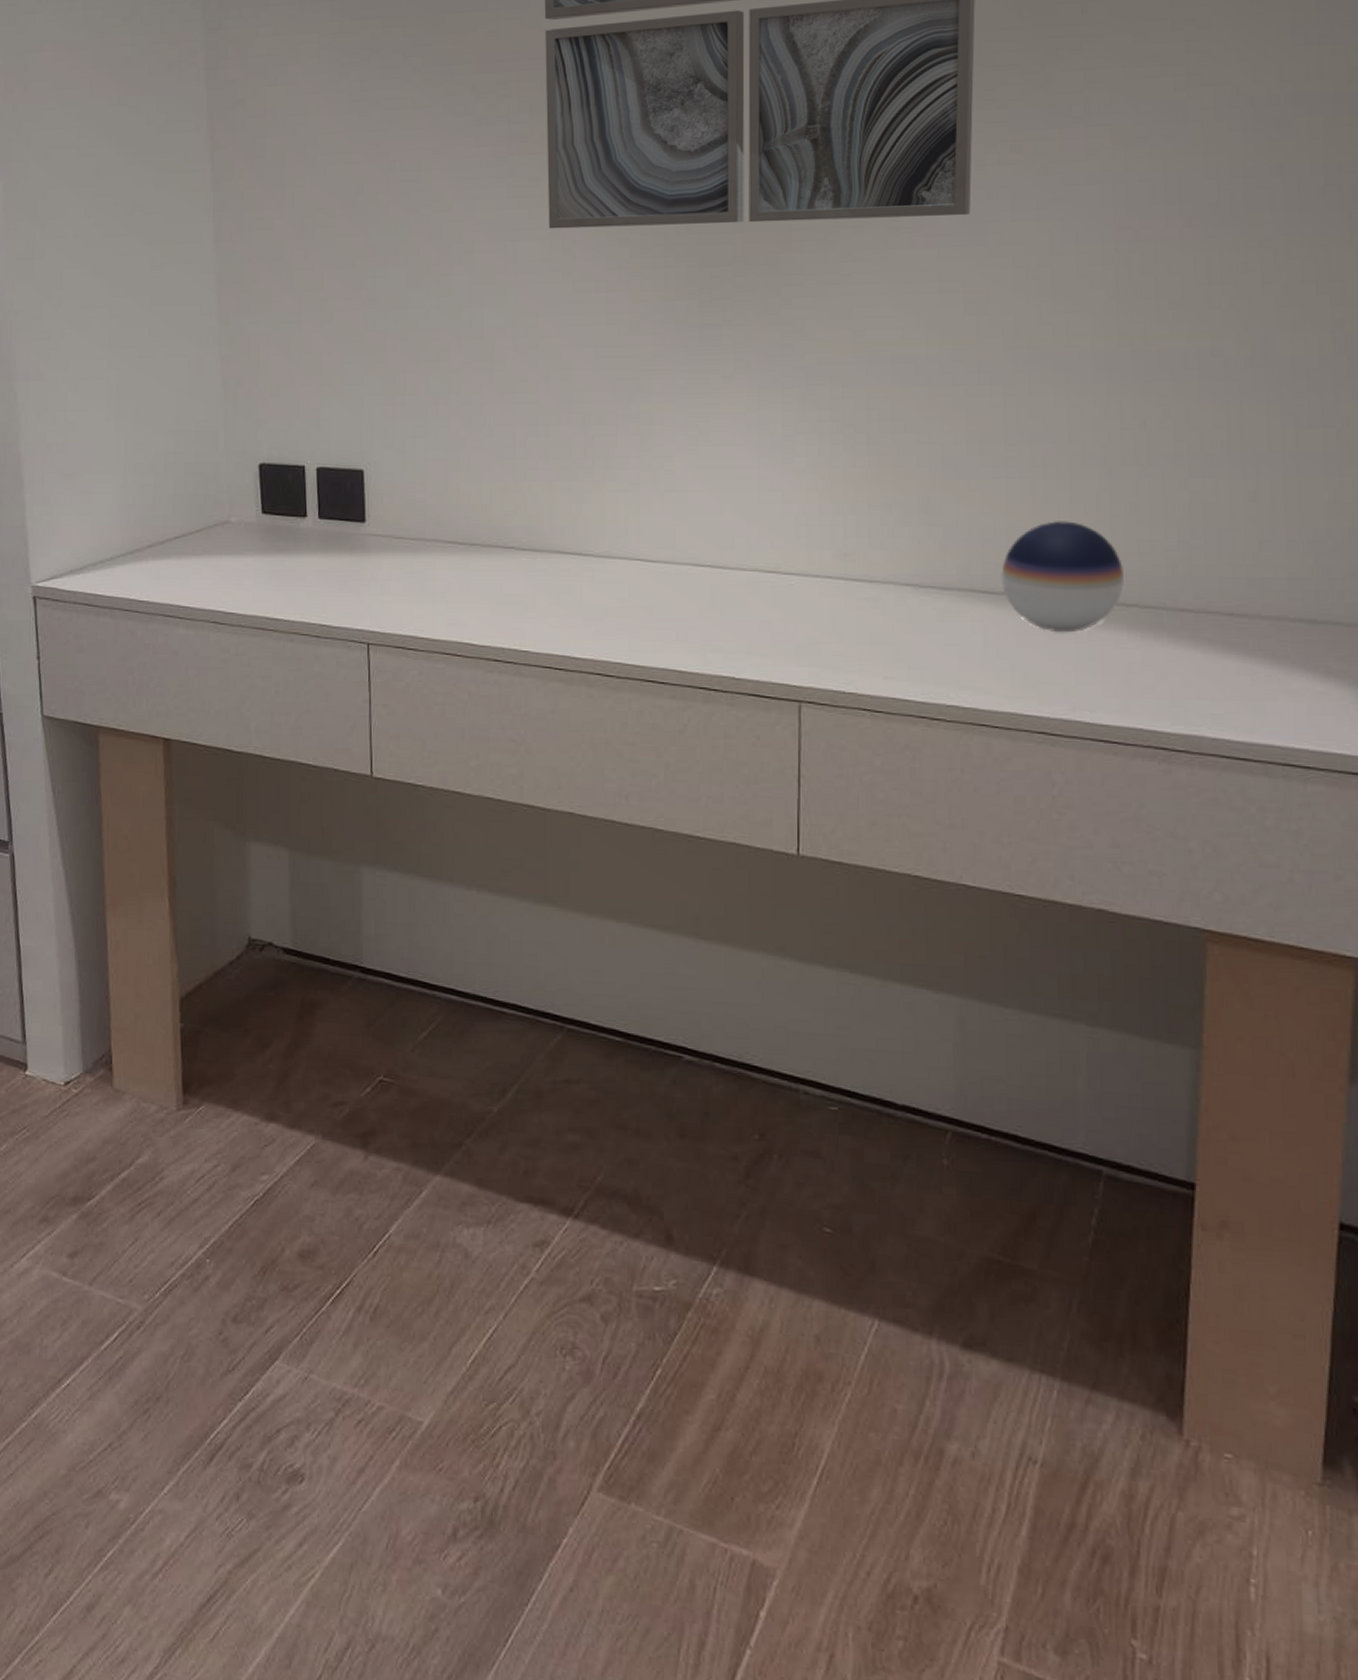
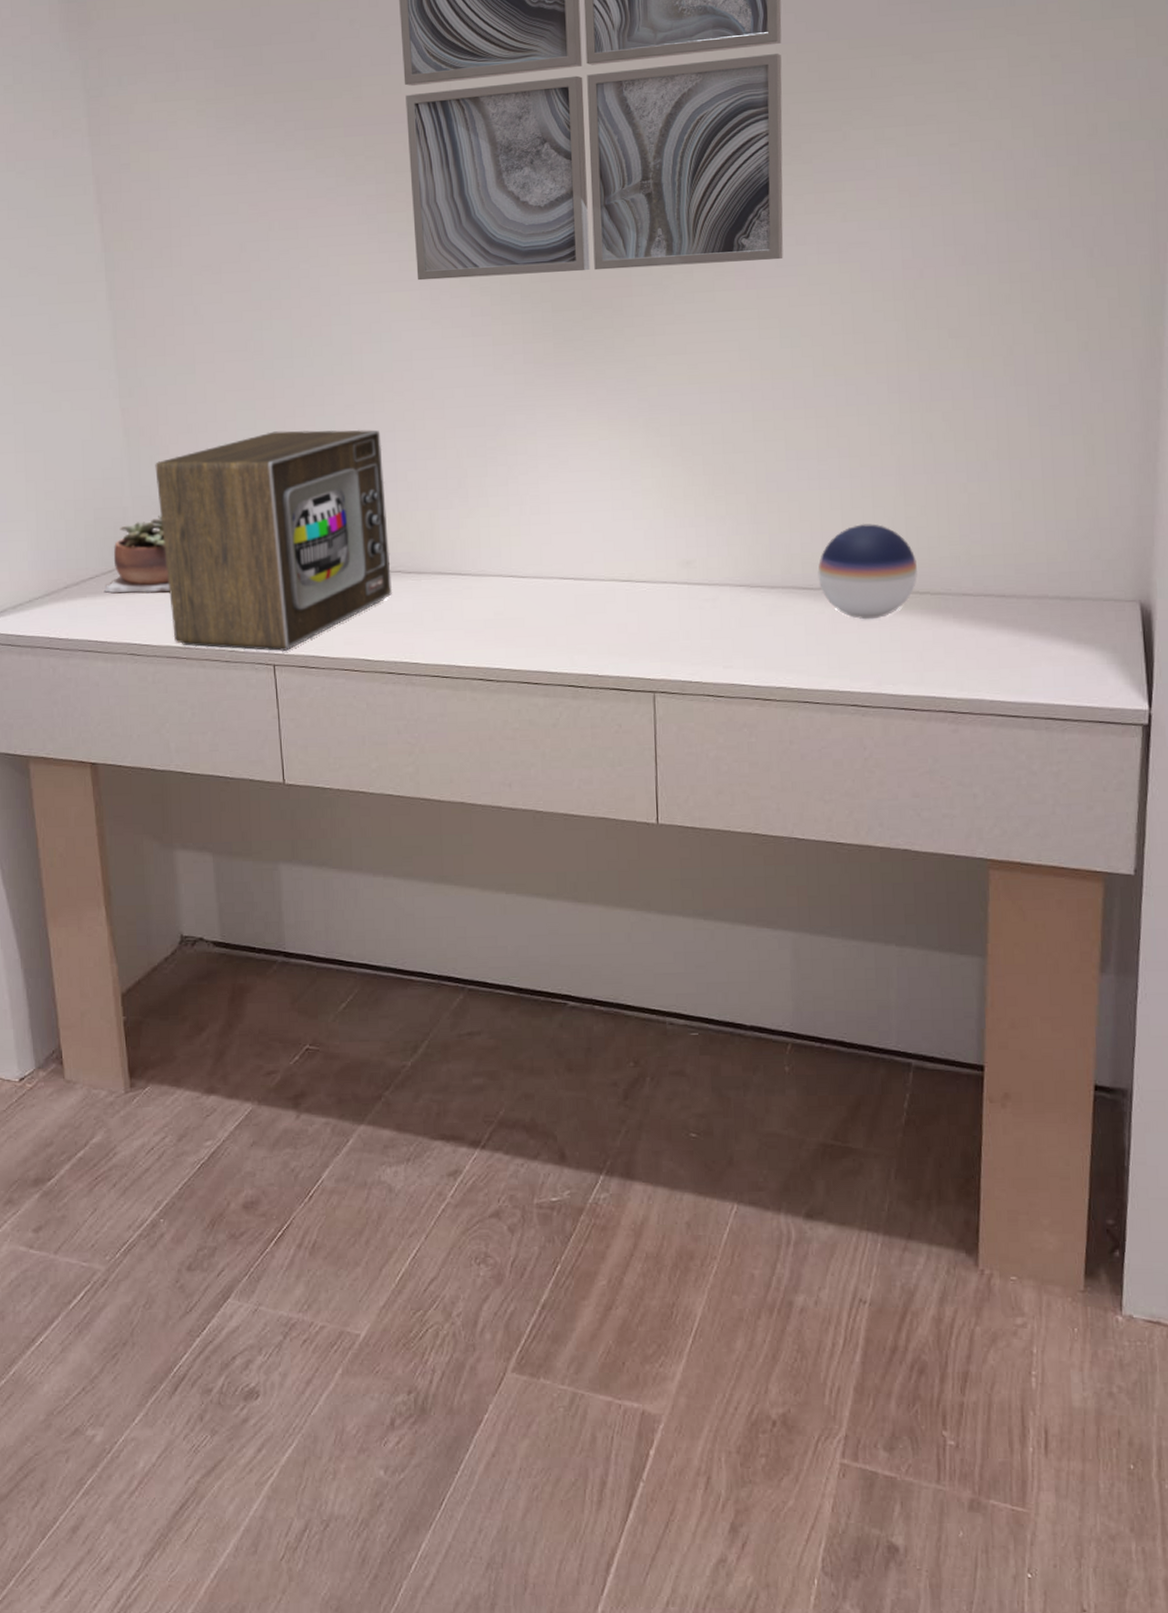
succulent plant: none [189,472,261,557] -> present [103,514,170,593]
wooden box: none [252,387,504,630] -> present [155,429,393,652]

